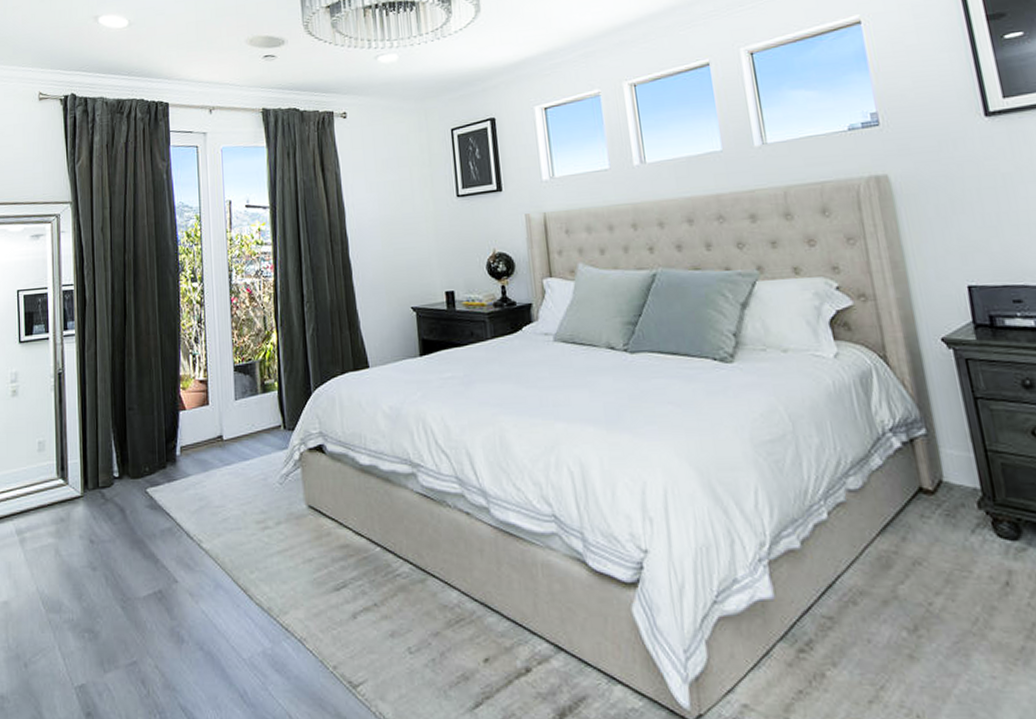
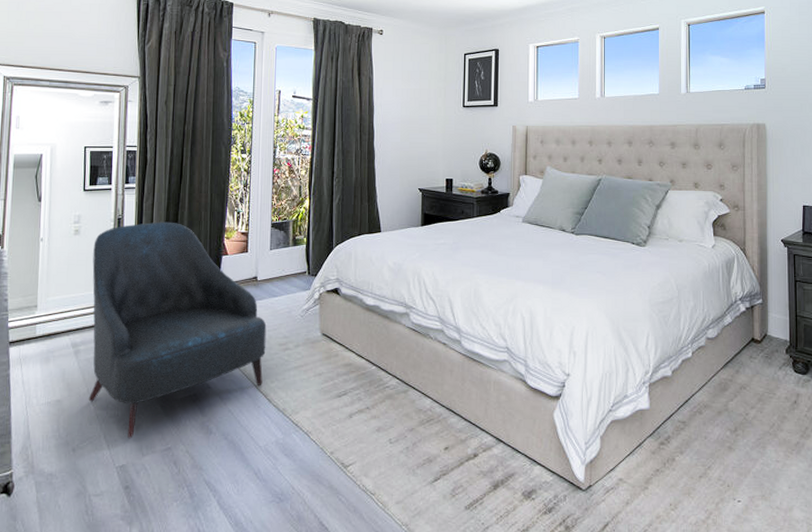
armchair: none [33,373,241,651] -> present [88,221,267,439]

